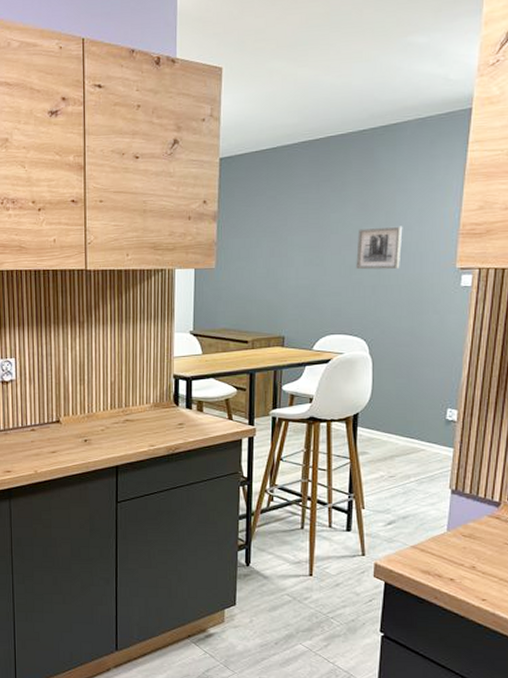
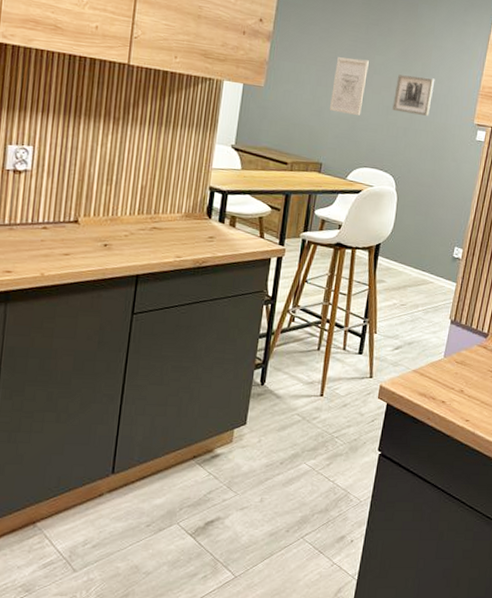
wall art: none [286,220,324,282] -> present [330,57,369,115]

